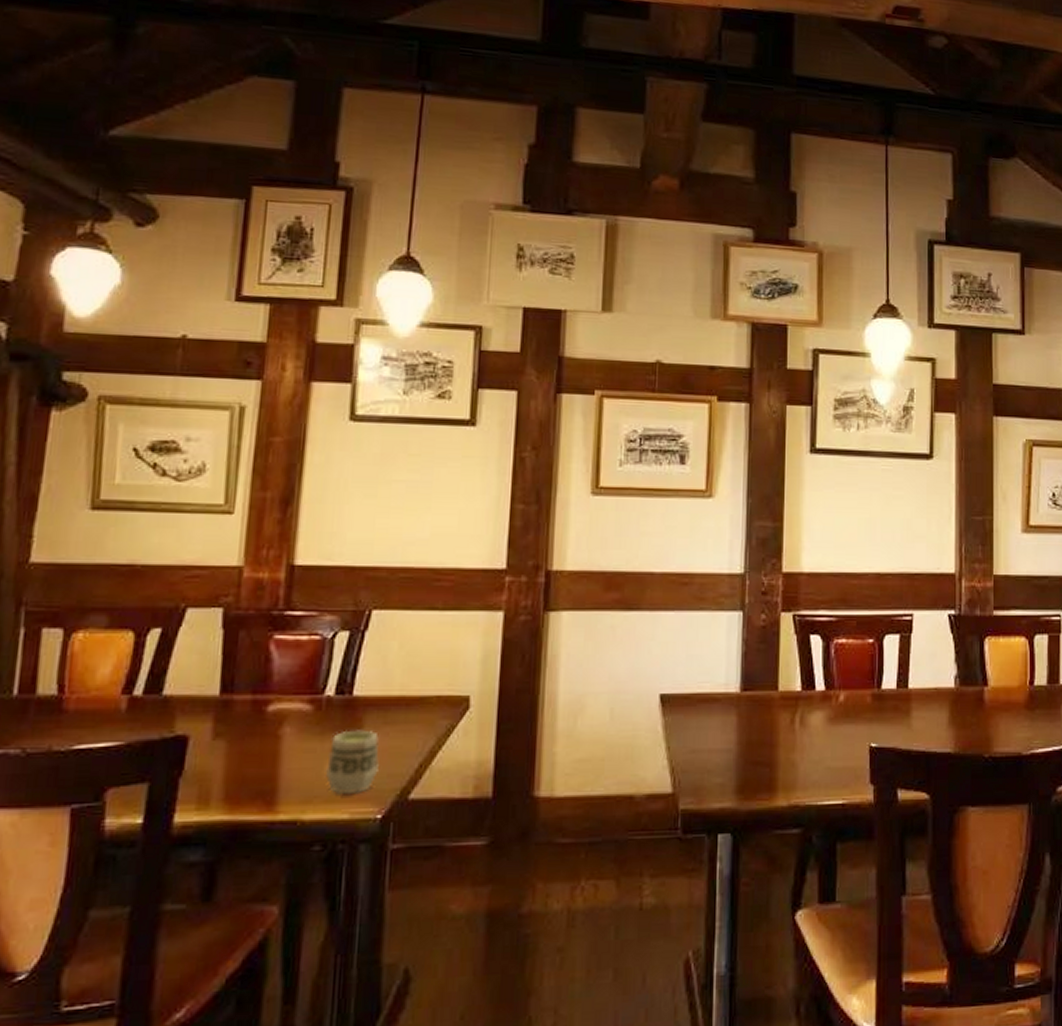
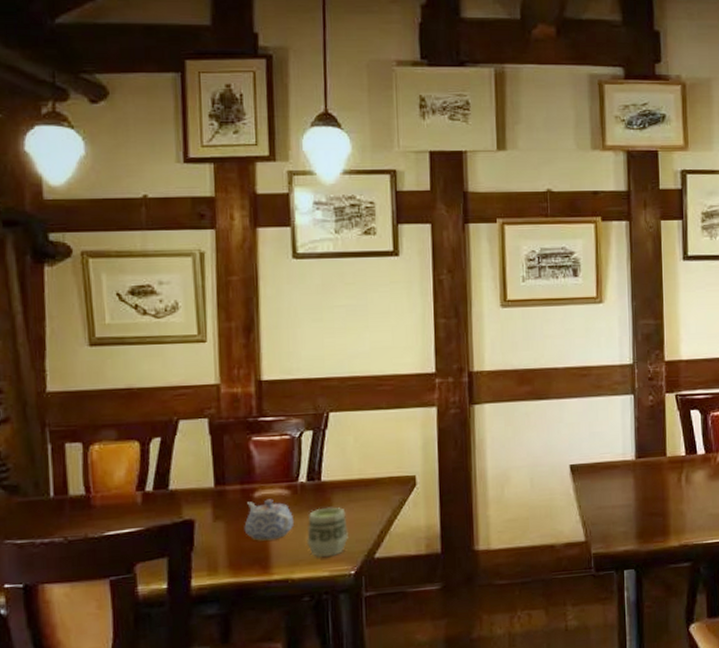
teapot: none [249,715,314,768] -> present [244,499,295,541]

